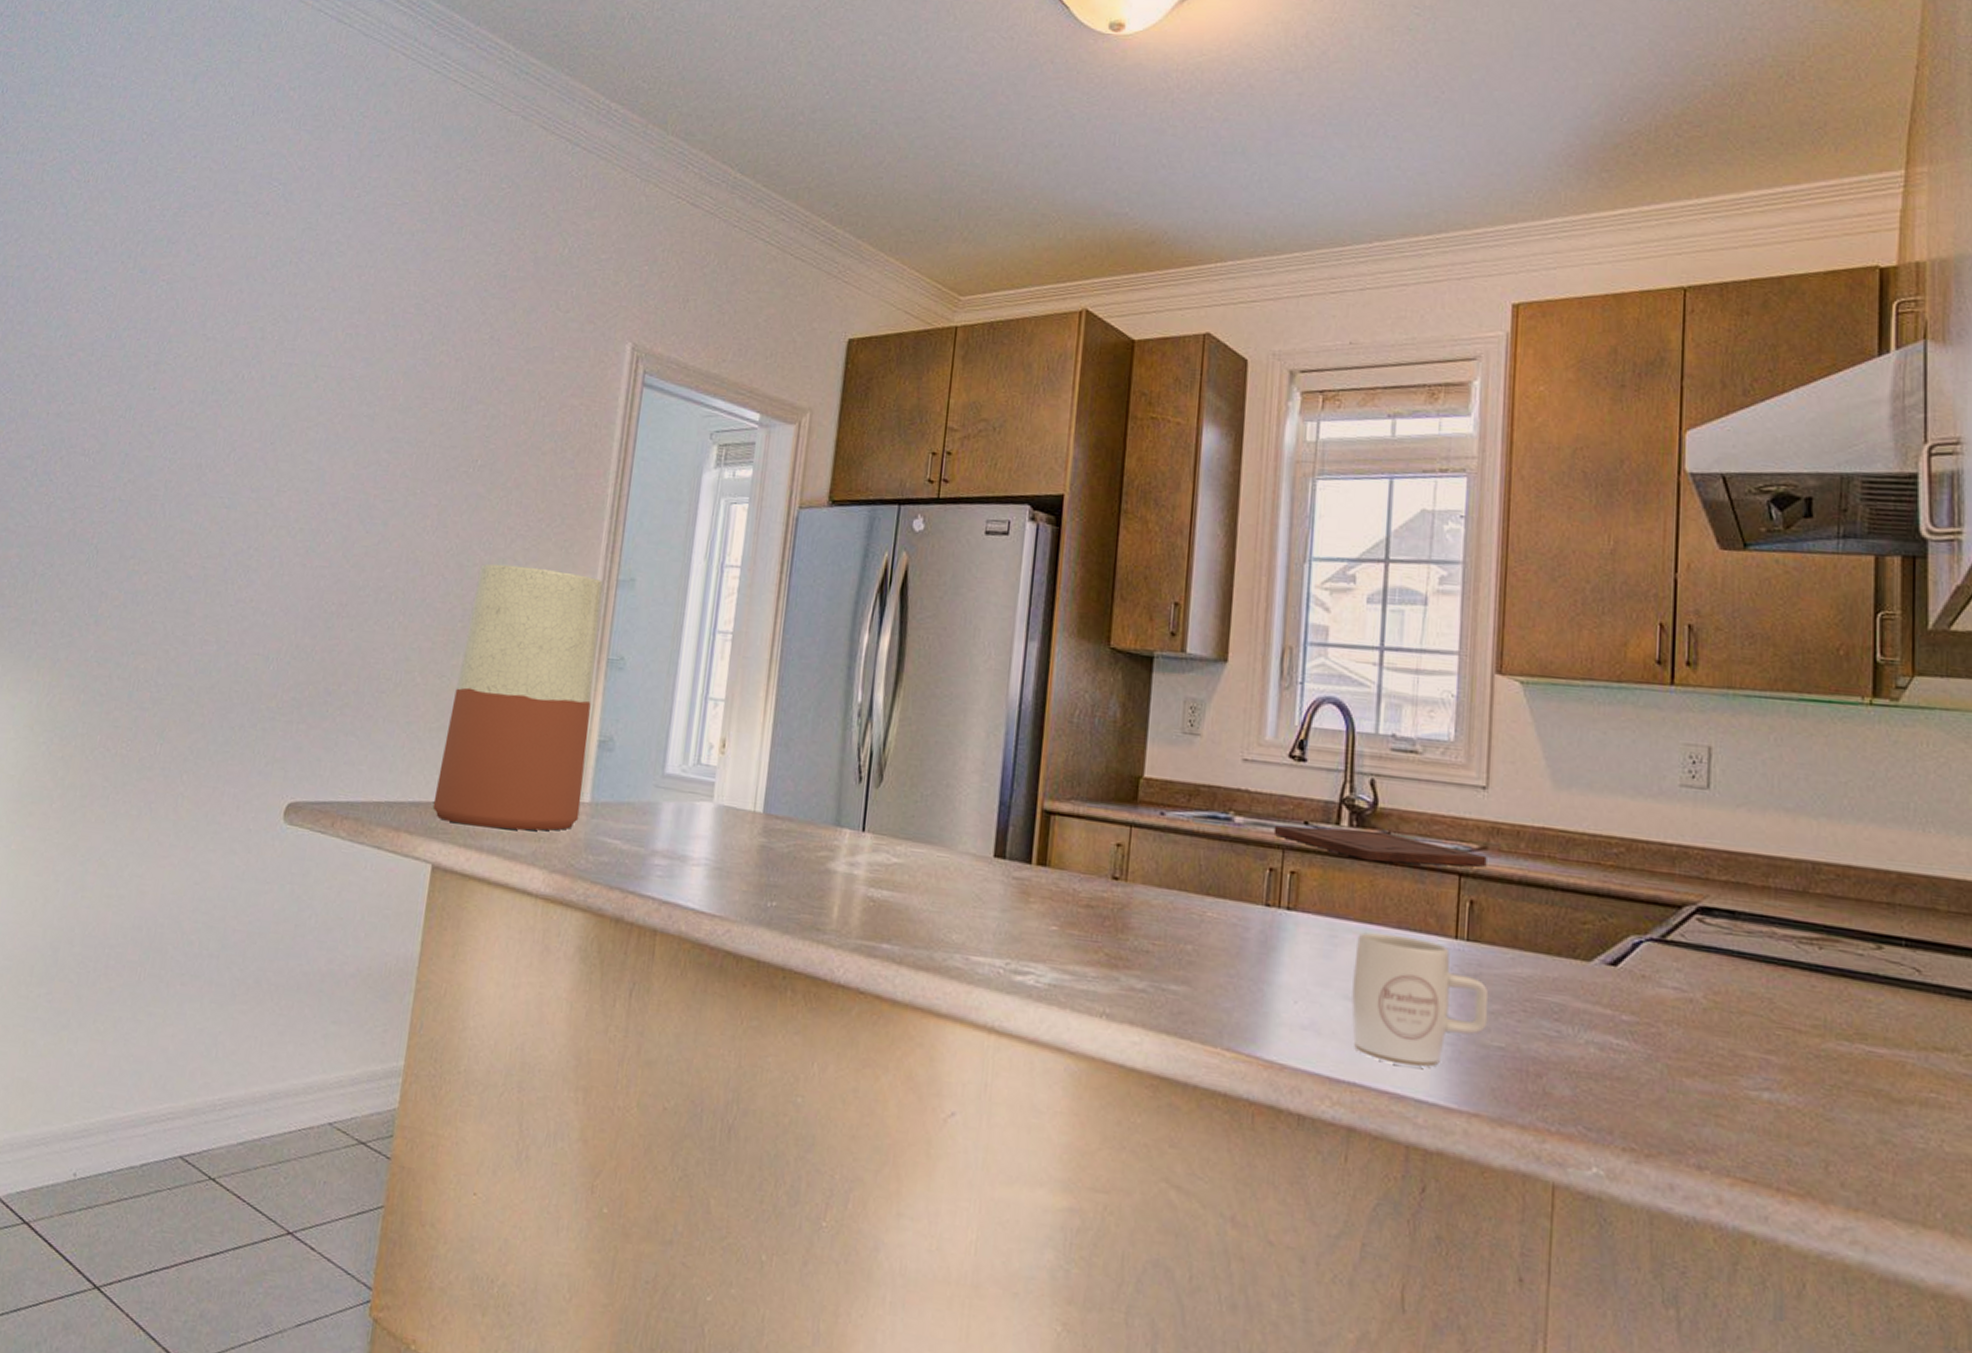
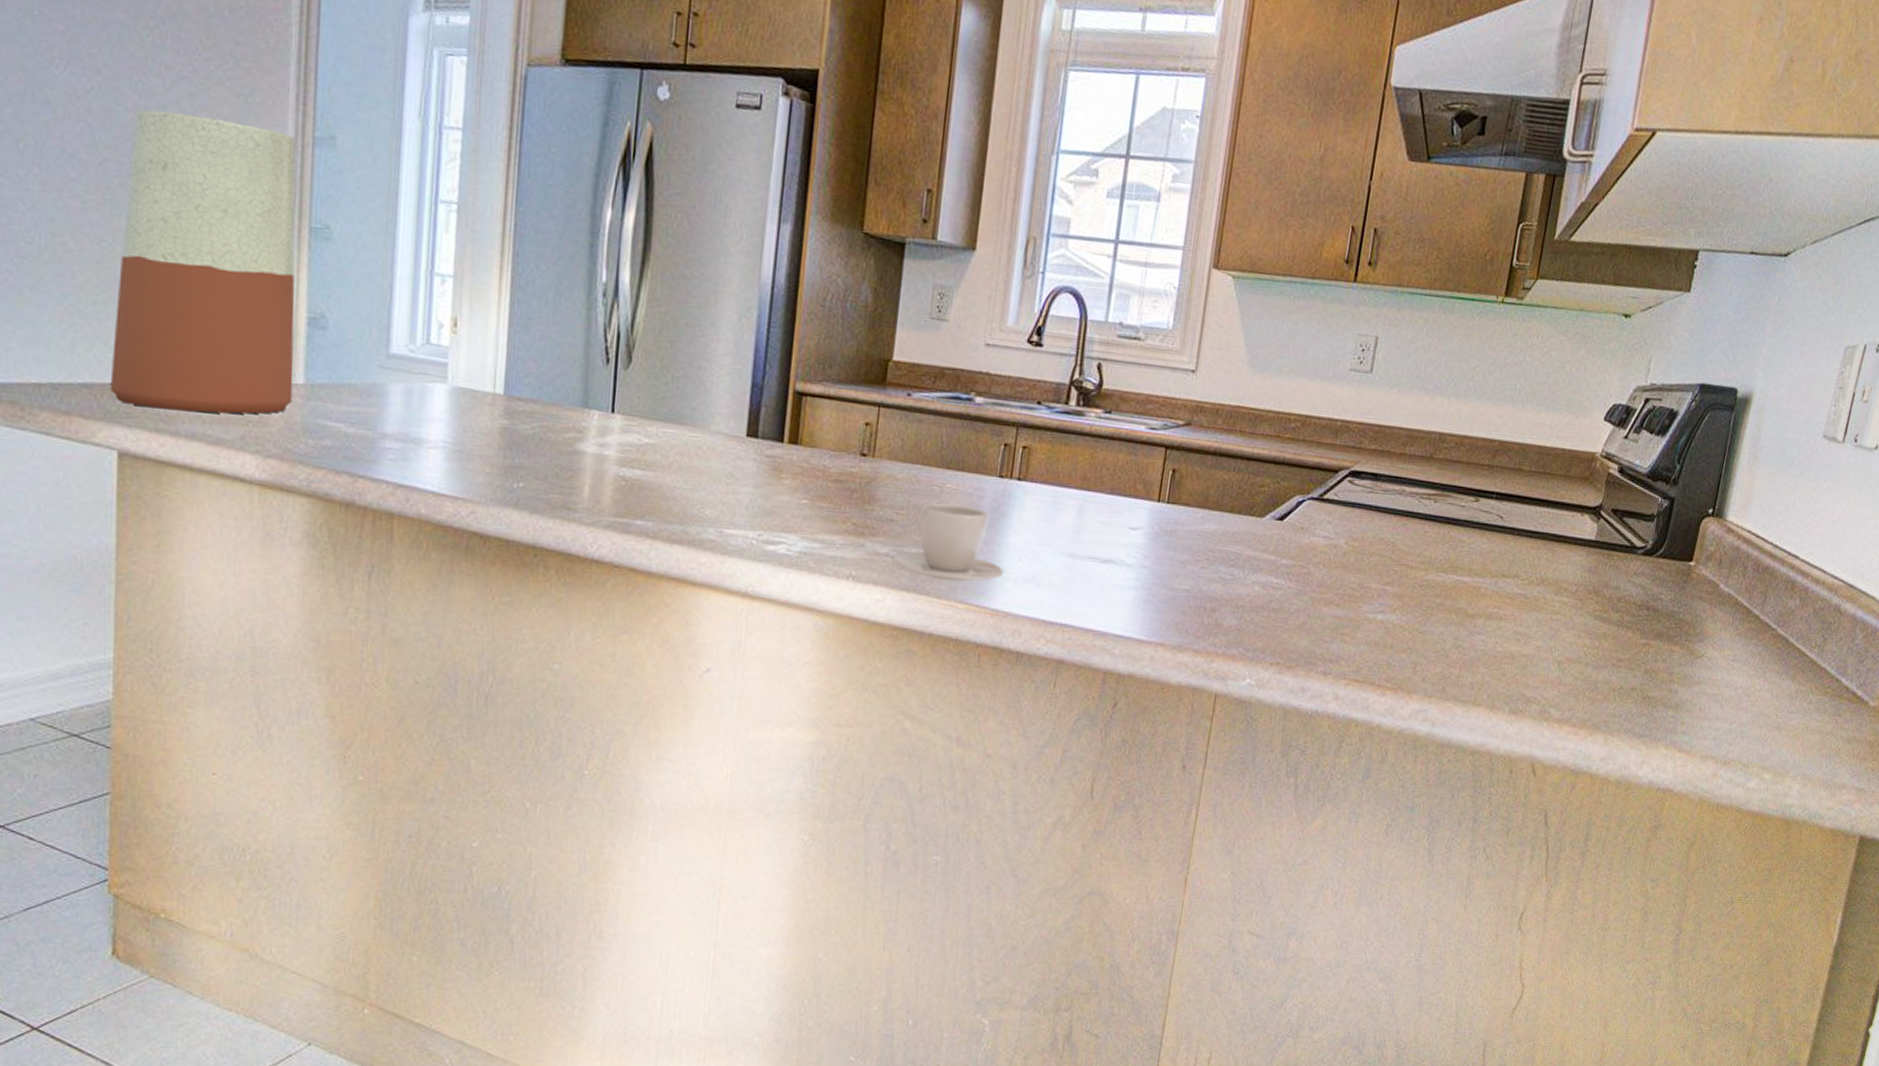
teacup: none [1149,933,1278,1026] -> present [891,502,1005,582]
cutting board: present [1273,825,1487,867] -> none [1009,405,1190,441]
mug: present [1351,932,1489,1068] -> none [1067,498,1181,609]

